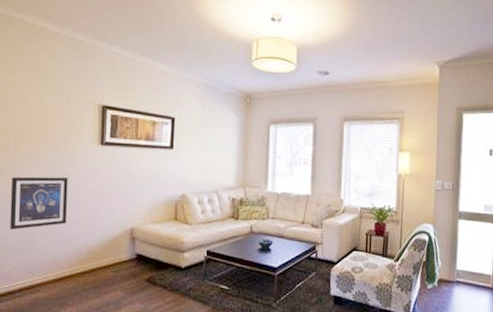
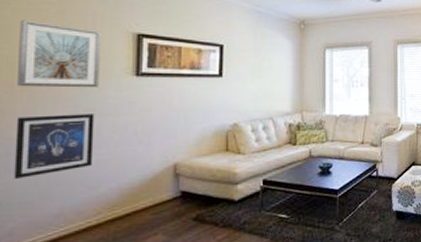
picture frame: none [11,91,73,154] -> present [17,19,101,88]

